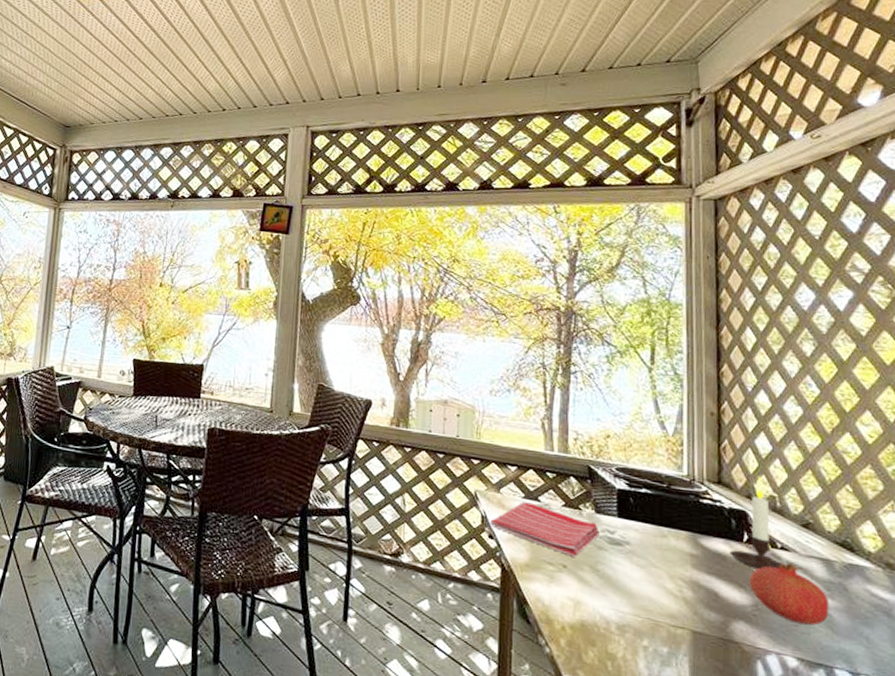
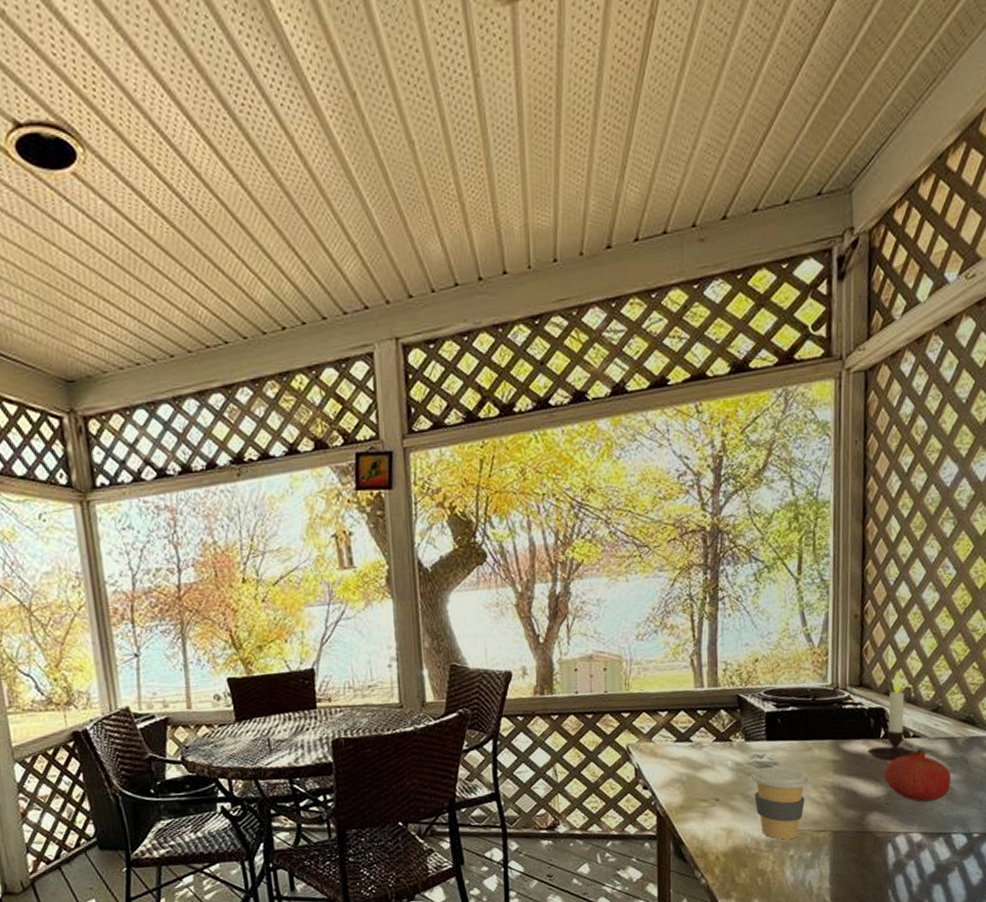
dish towel: present [490,502,600,557] -> none [644,745,749,789]
coffee cup: none [600,543,665,628] -> present [750,766,810,840]

